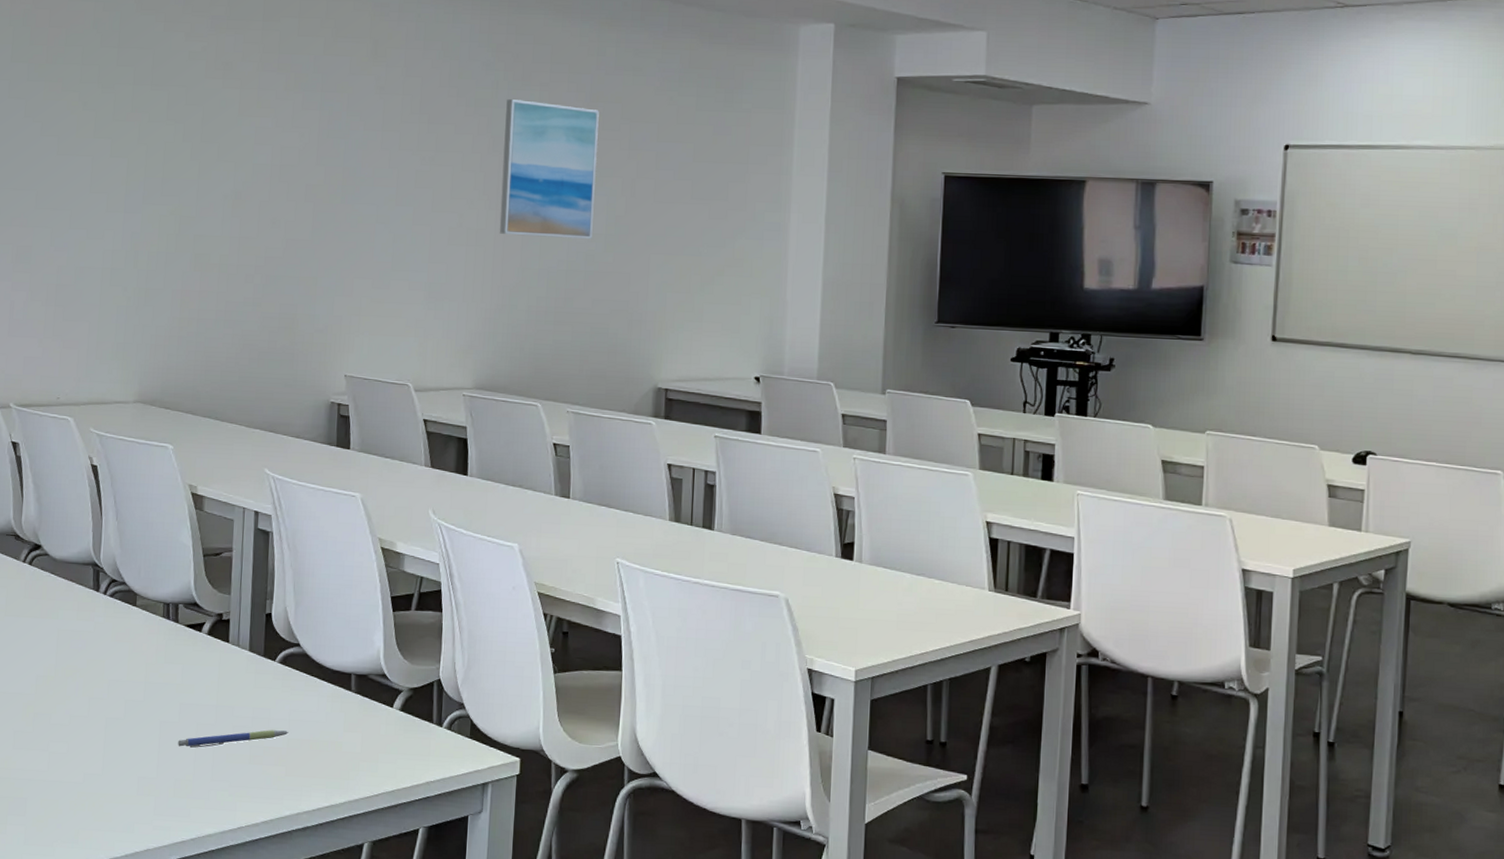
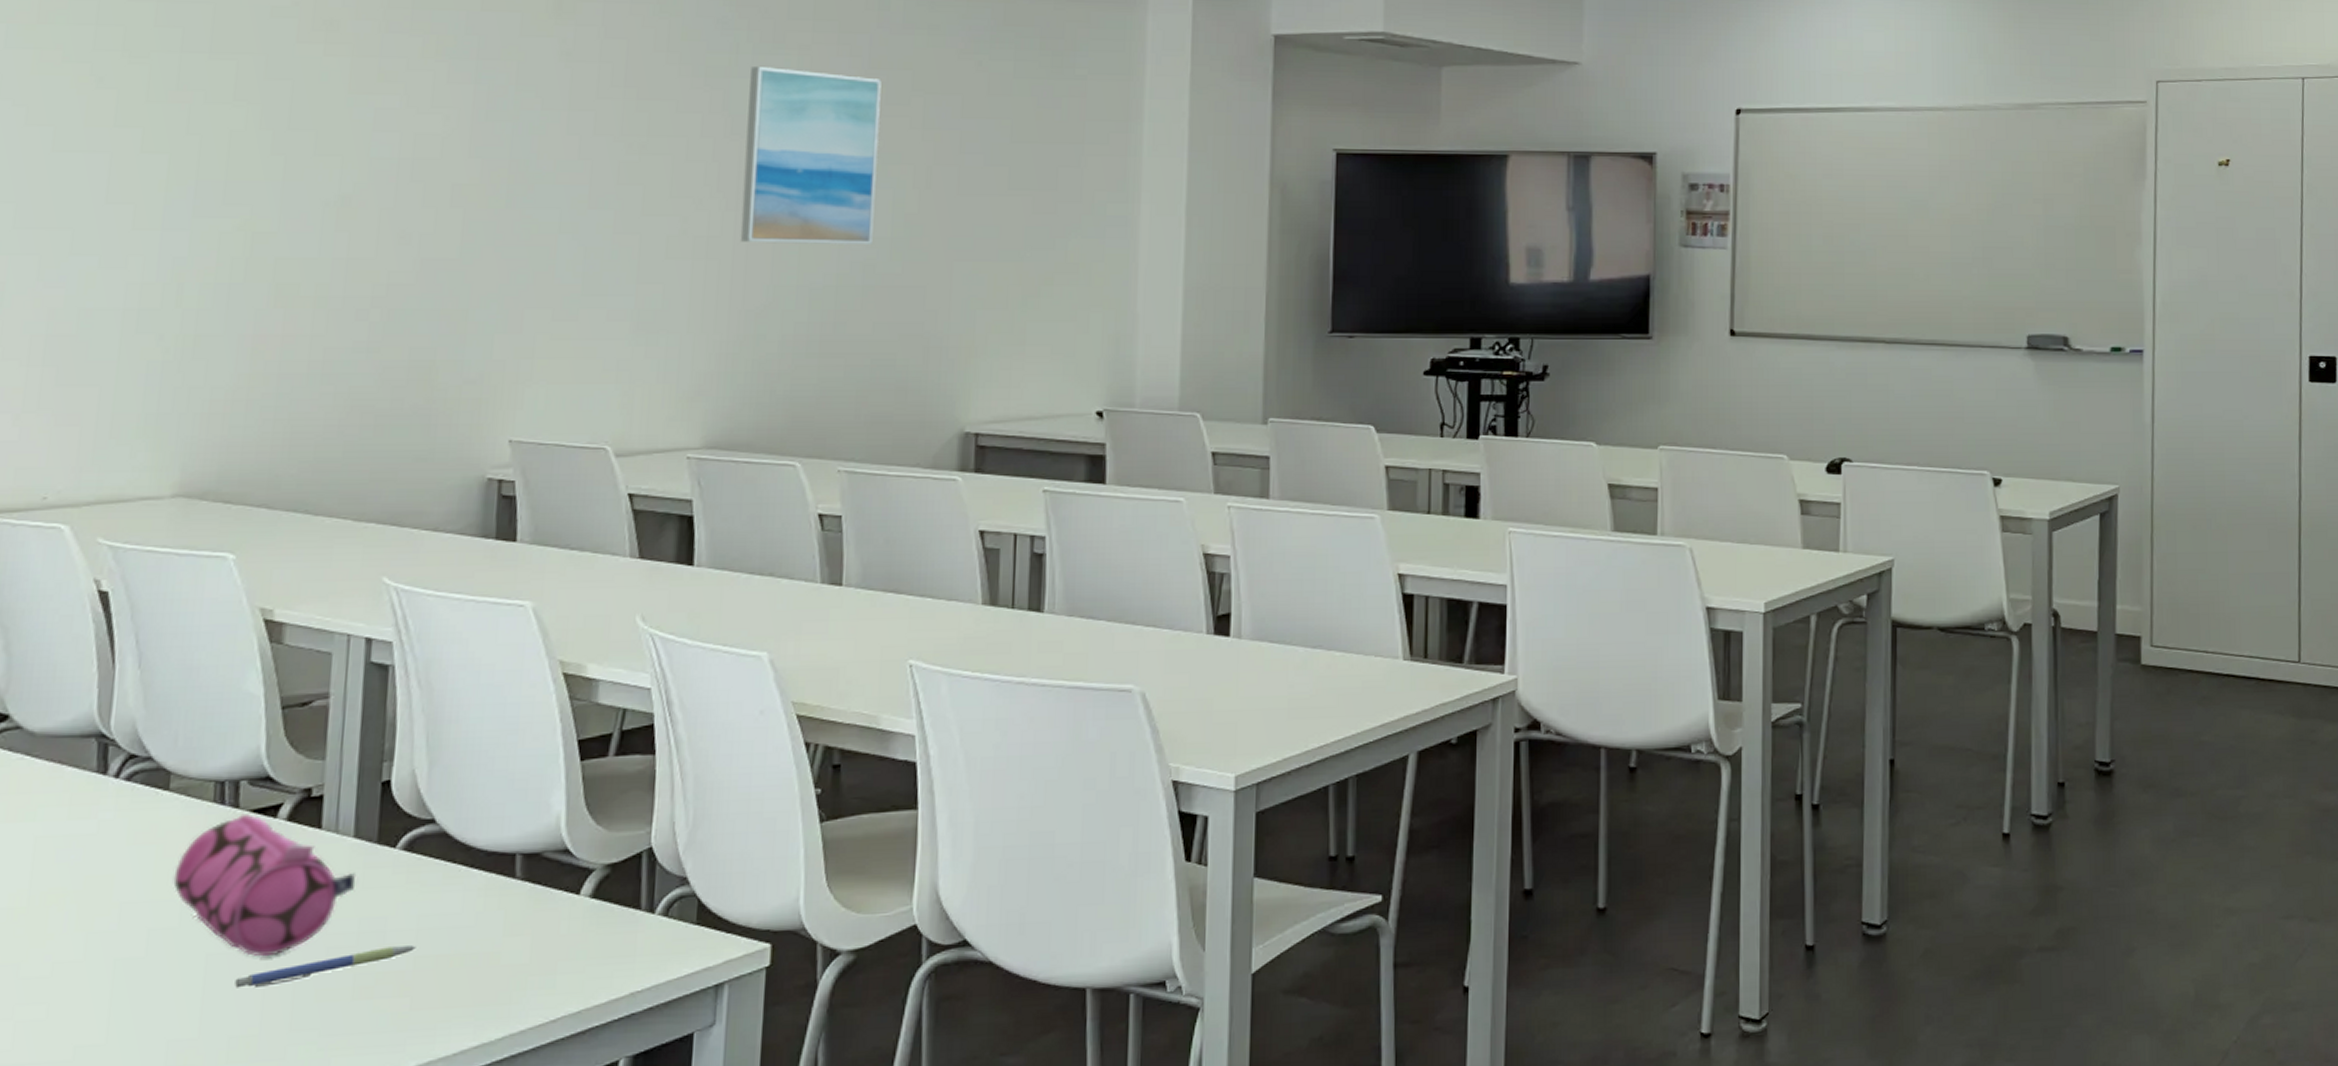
pencil case: none [140,627,251,728] -> present [173,813,357,957]

